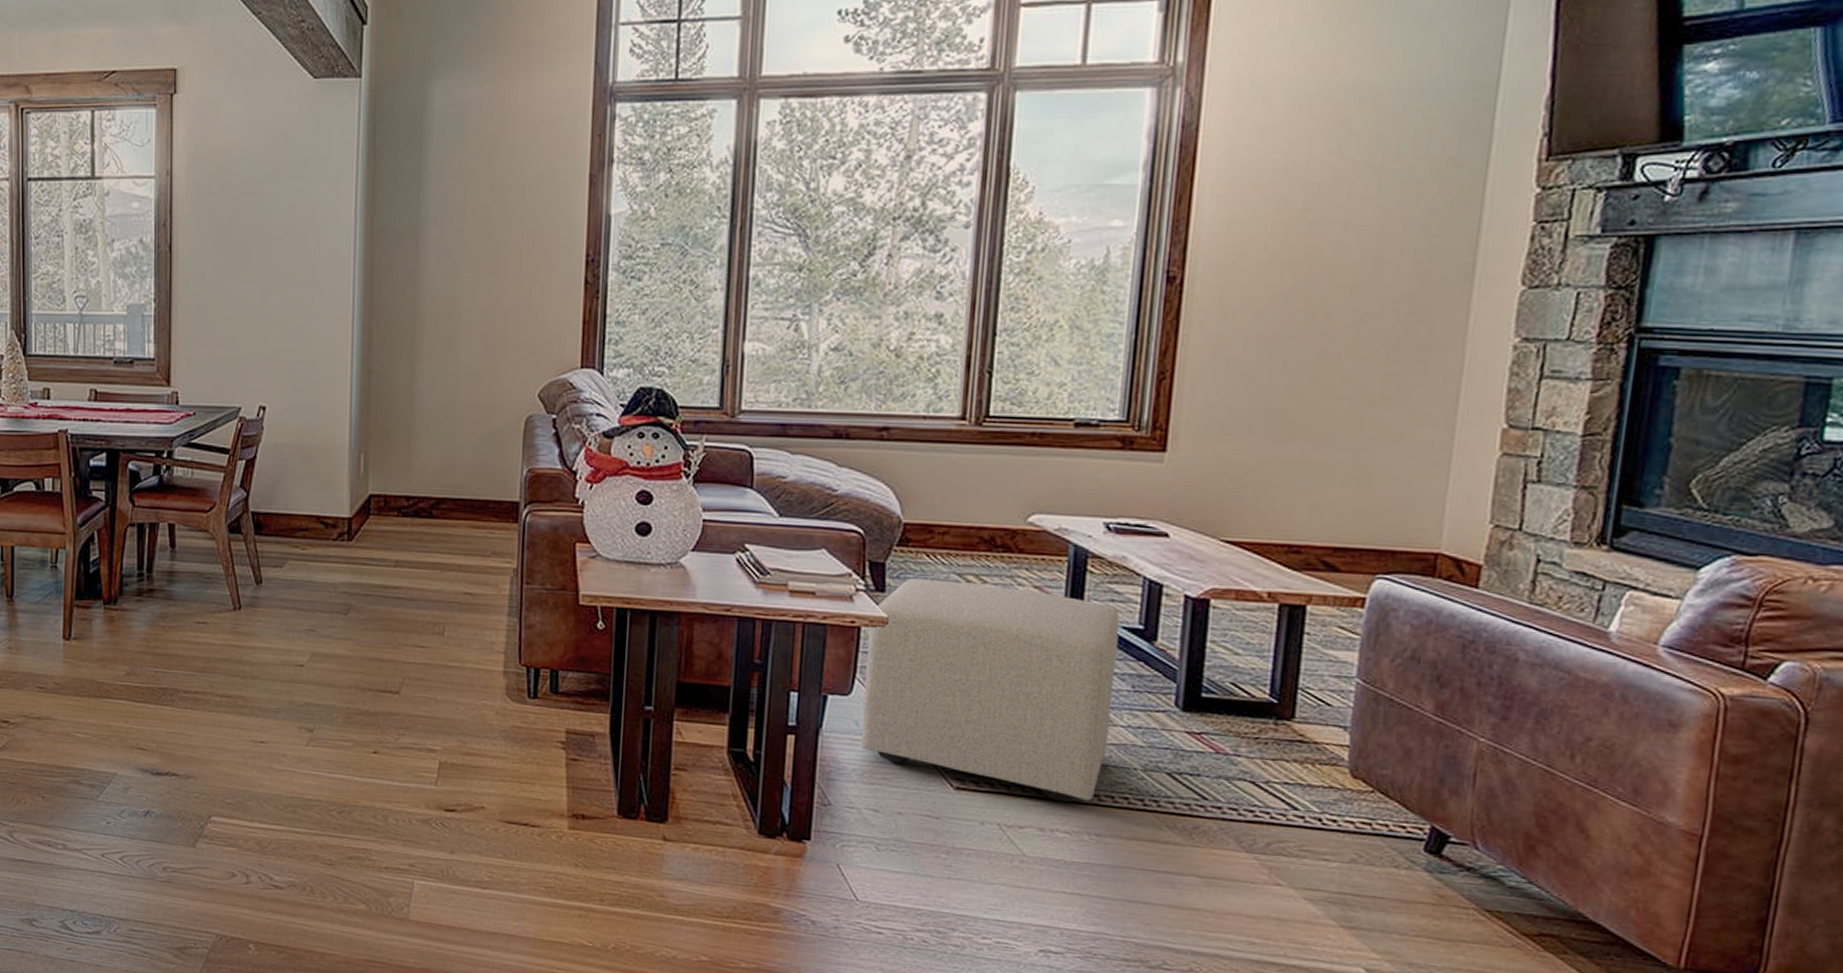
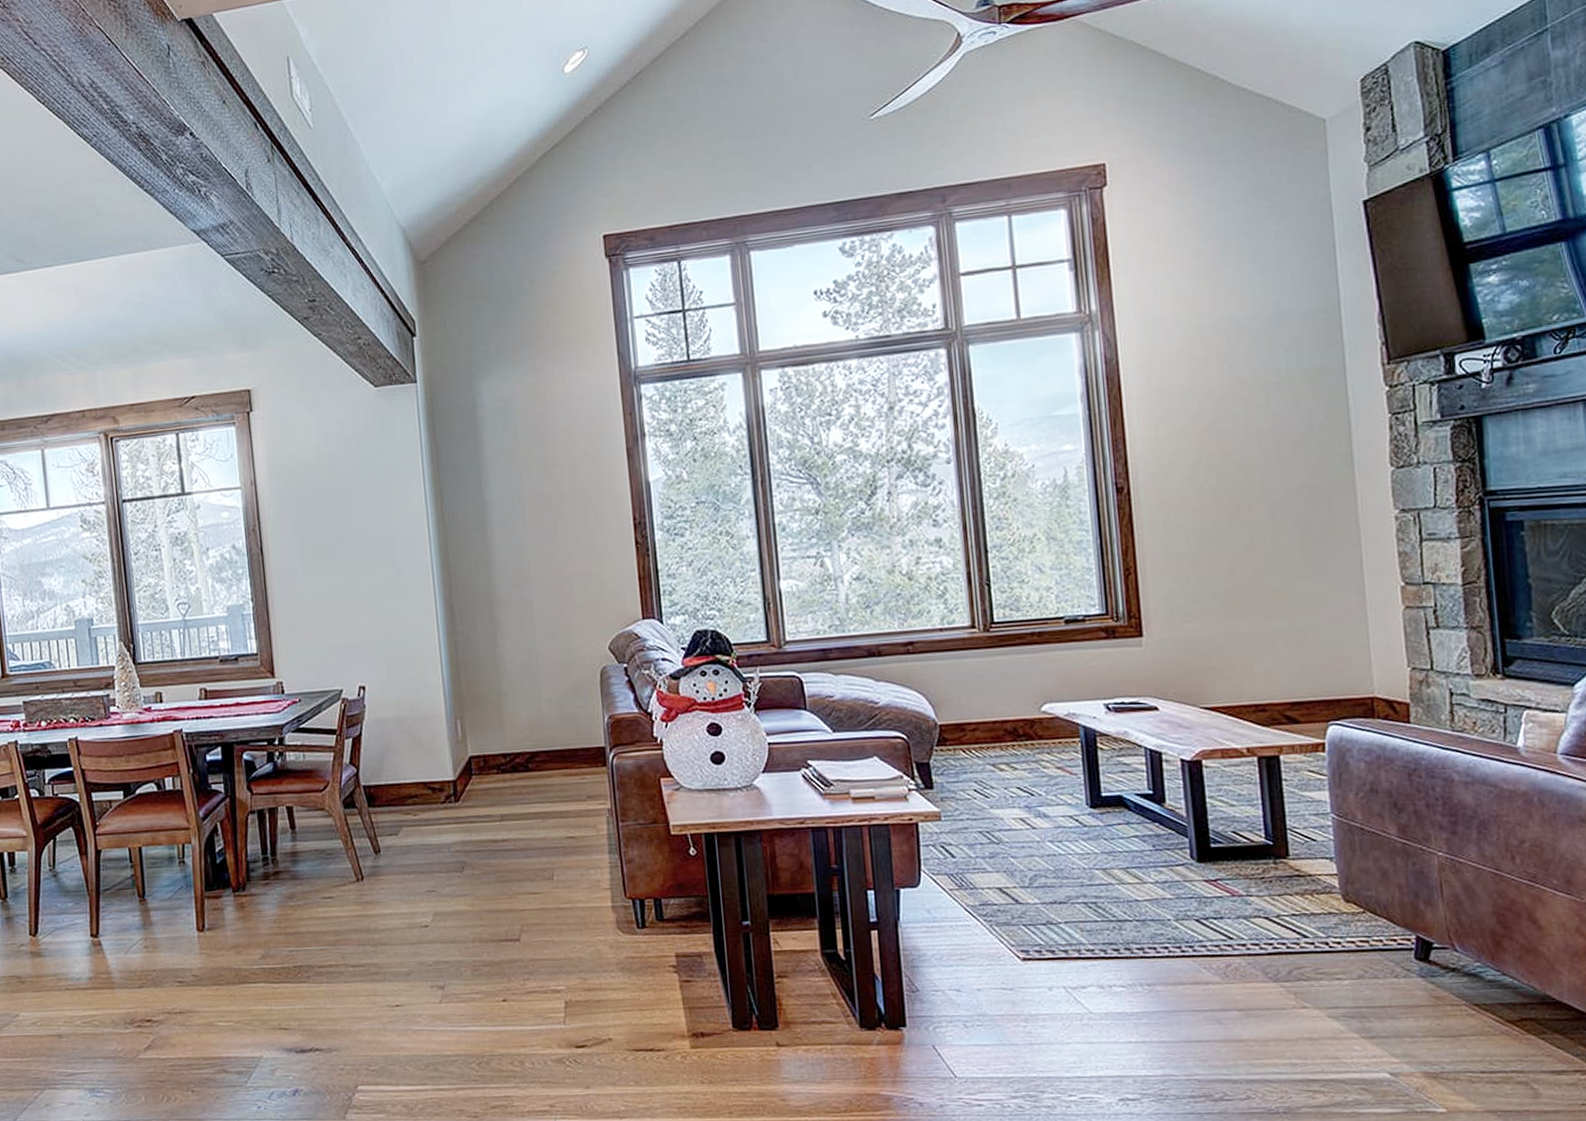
ottoman: present [861,578,1120,803] -> none [925,771,1142,959]

